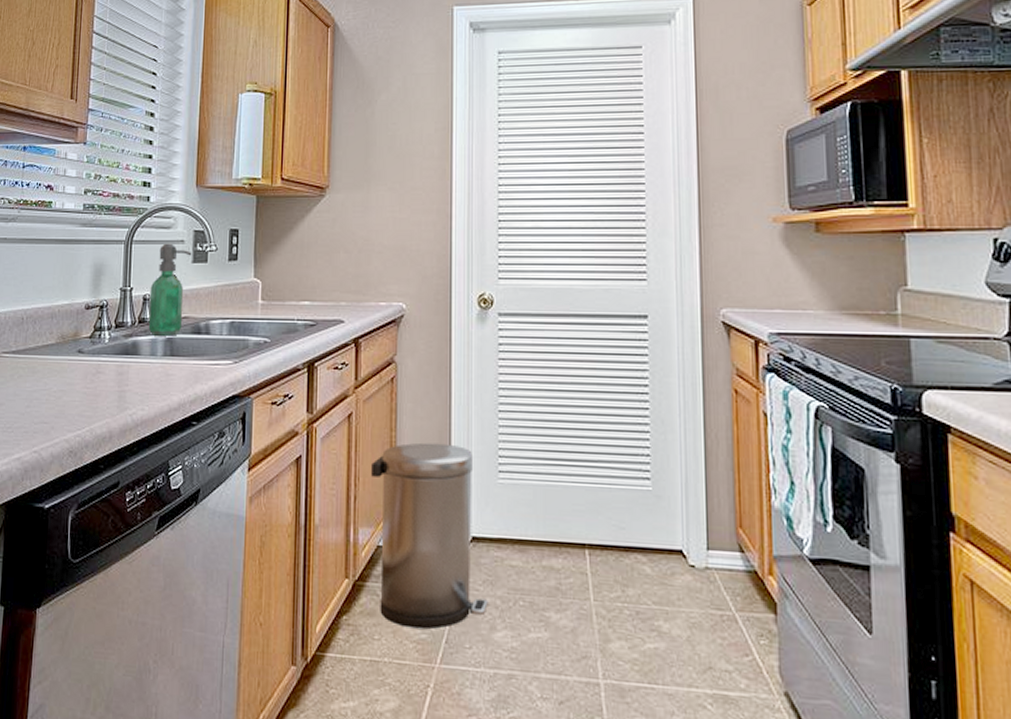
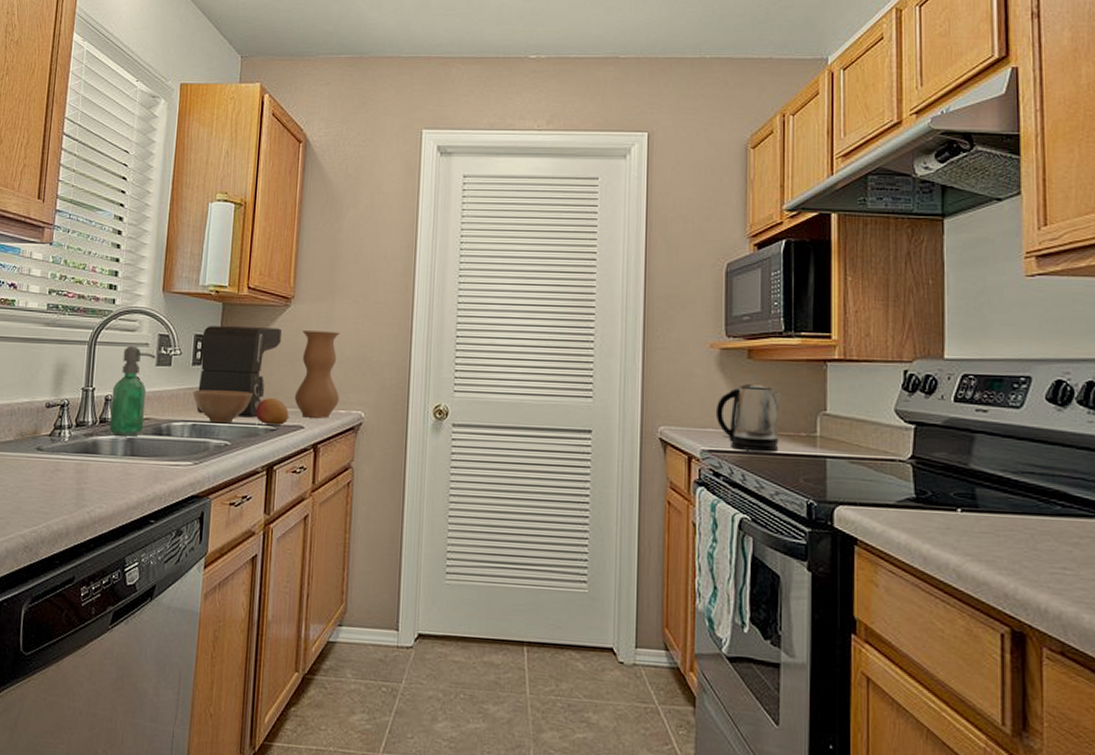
bowl: none [230,286,292,320] -> present [192,389,254,424]
coffee maker: none [234,218,317,312] -> present [196,325,282,417]
fruit: none [294,292,328,320] -> present [255,398,289,425]
vase: none [332,221,379,312] -> present [294,330,340,419]
pedal bin: present [371,442,488,629] -> none [324,544,431,720]
kettle: none [782,259,856,335] -> present [715,383,782,454]

